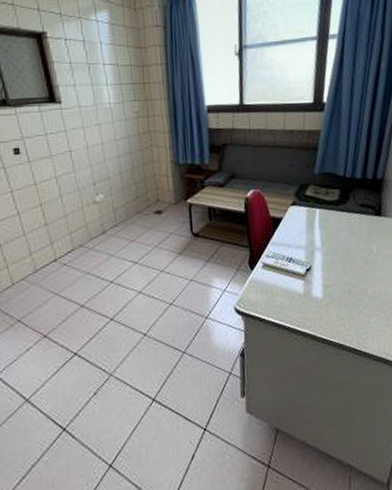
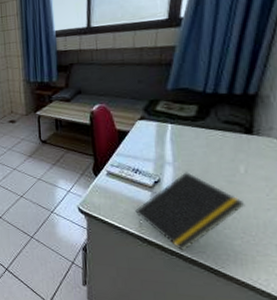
notepad: none [290,256,378,338] -> present [135,172,245,252]

